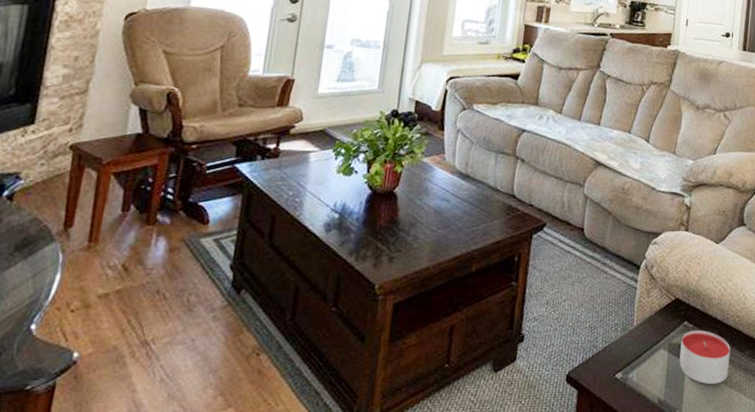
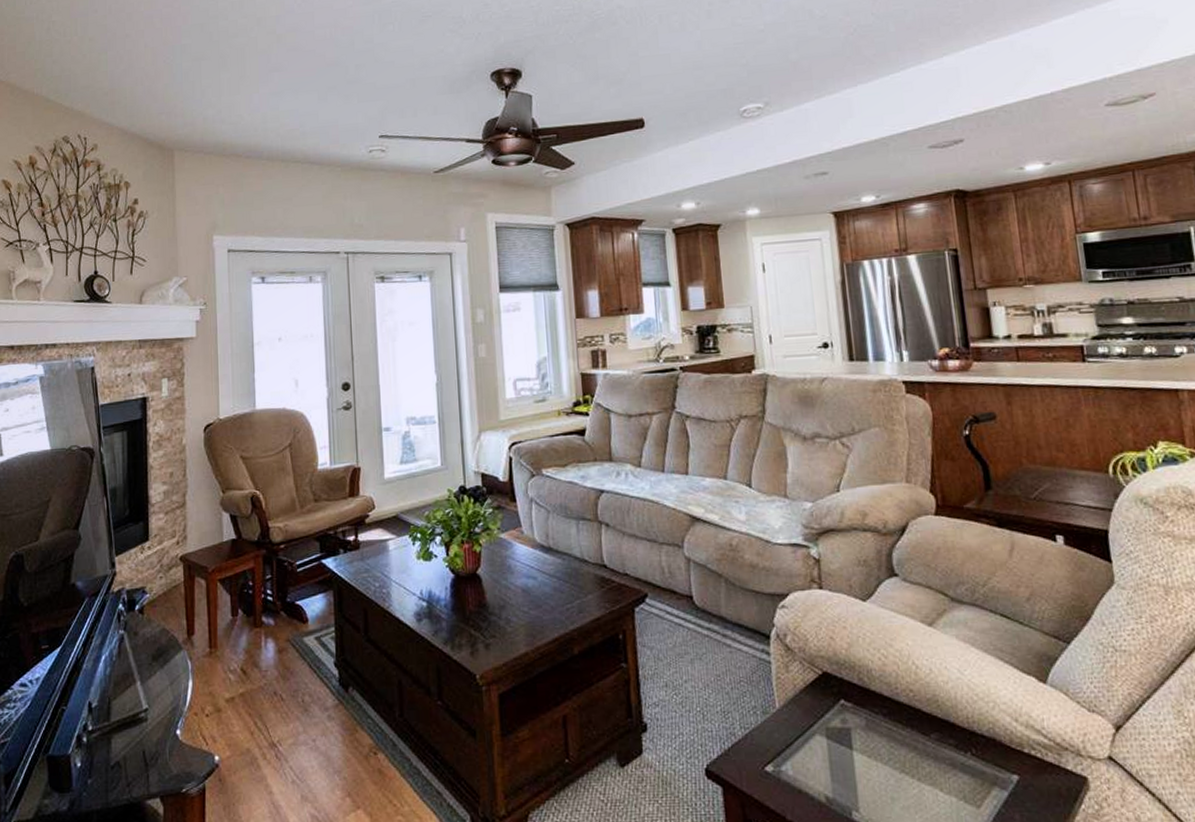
candle: present [679,330,731,384] -> none [840,710,913,777]

